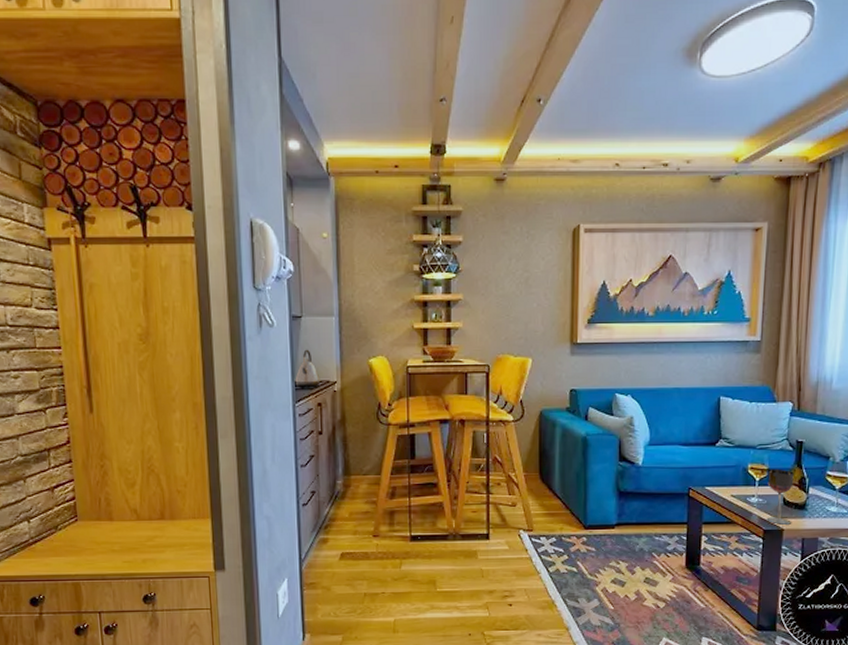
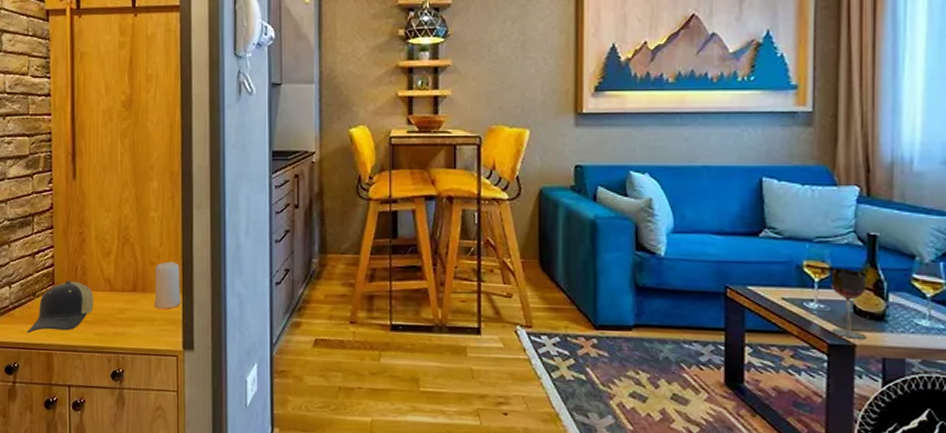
baseball cap: none [50,513,121,566] -> present [26,281,94,334]
candle: none [181,489,211,535] -> present [154,262,181,310]
kettle: present [295,349,320,388] -> none [272,118,298,159]

